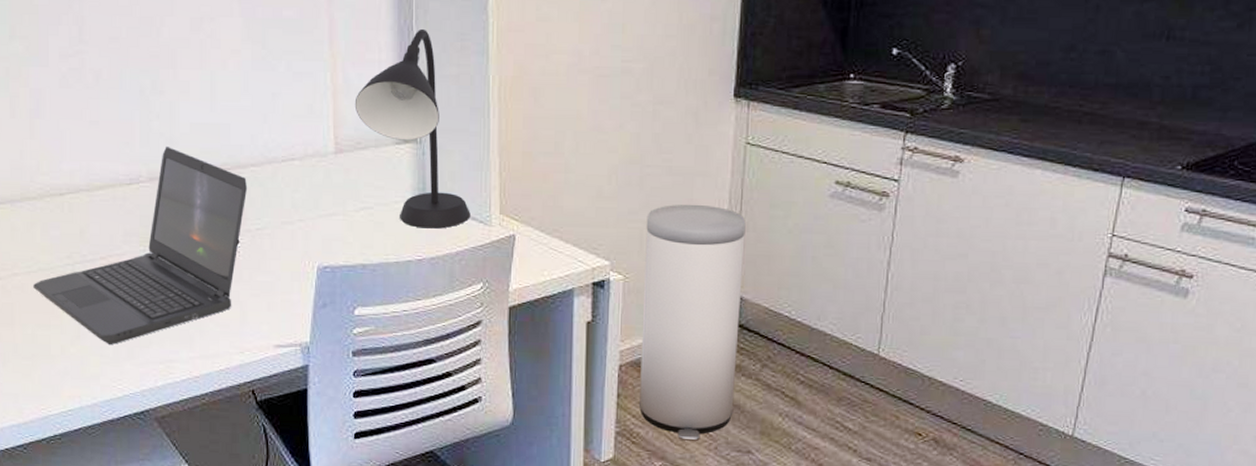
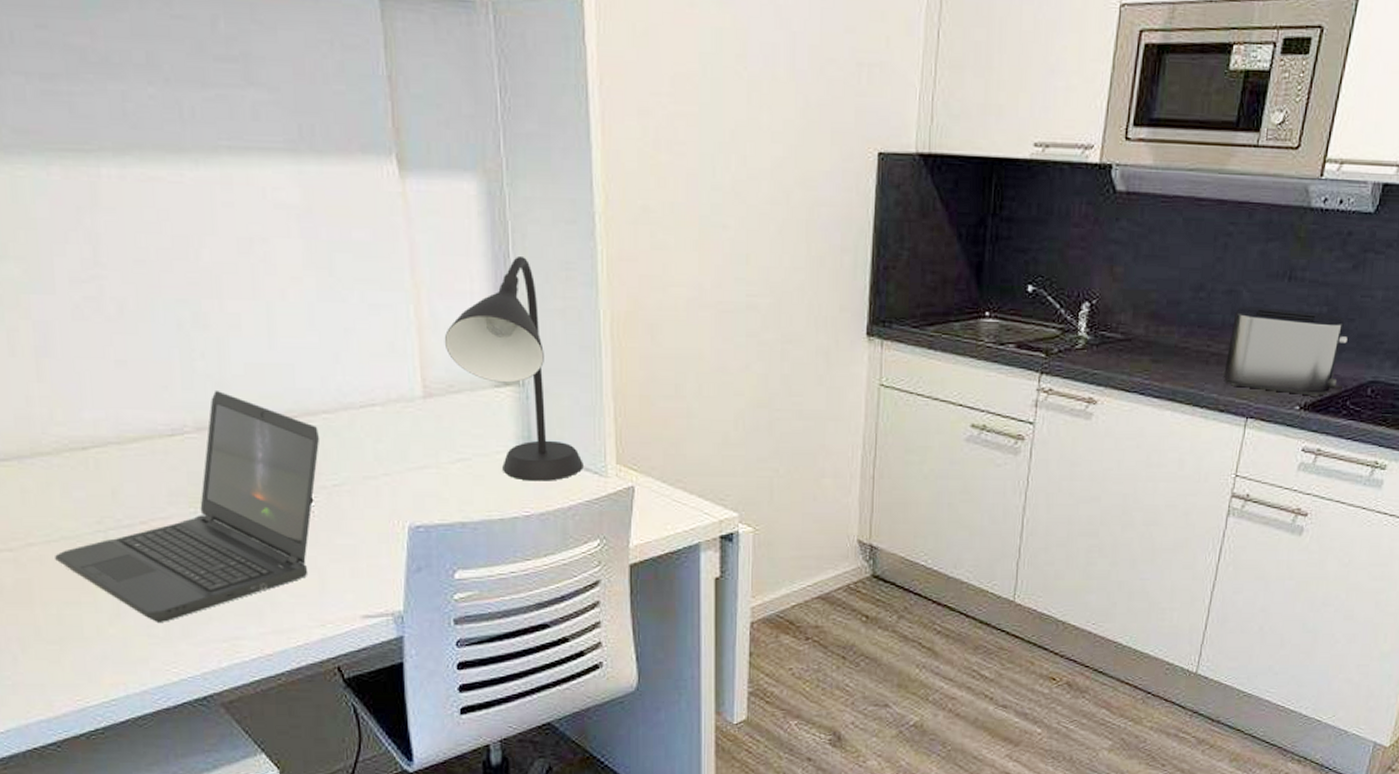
pedal bin: present [638,204,746,441] -> none [772,450,880,697]
toaster: none [1096,67,1234,157] -> present [1223,307,1348,398]

